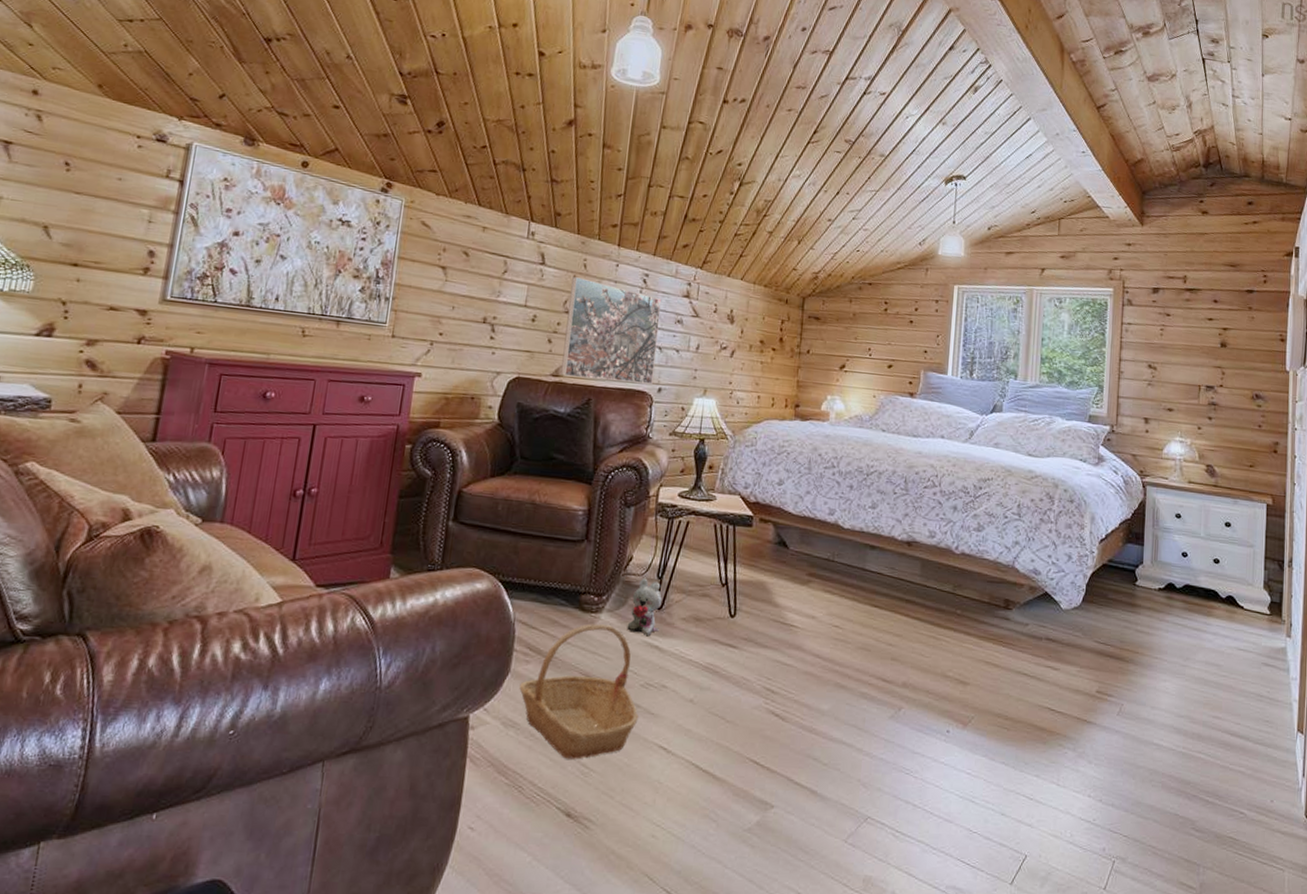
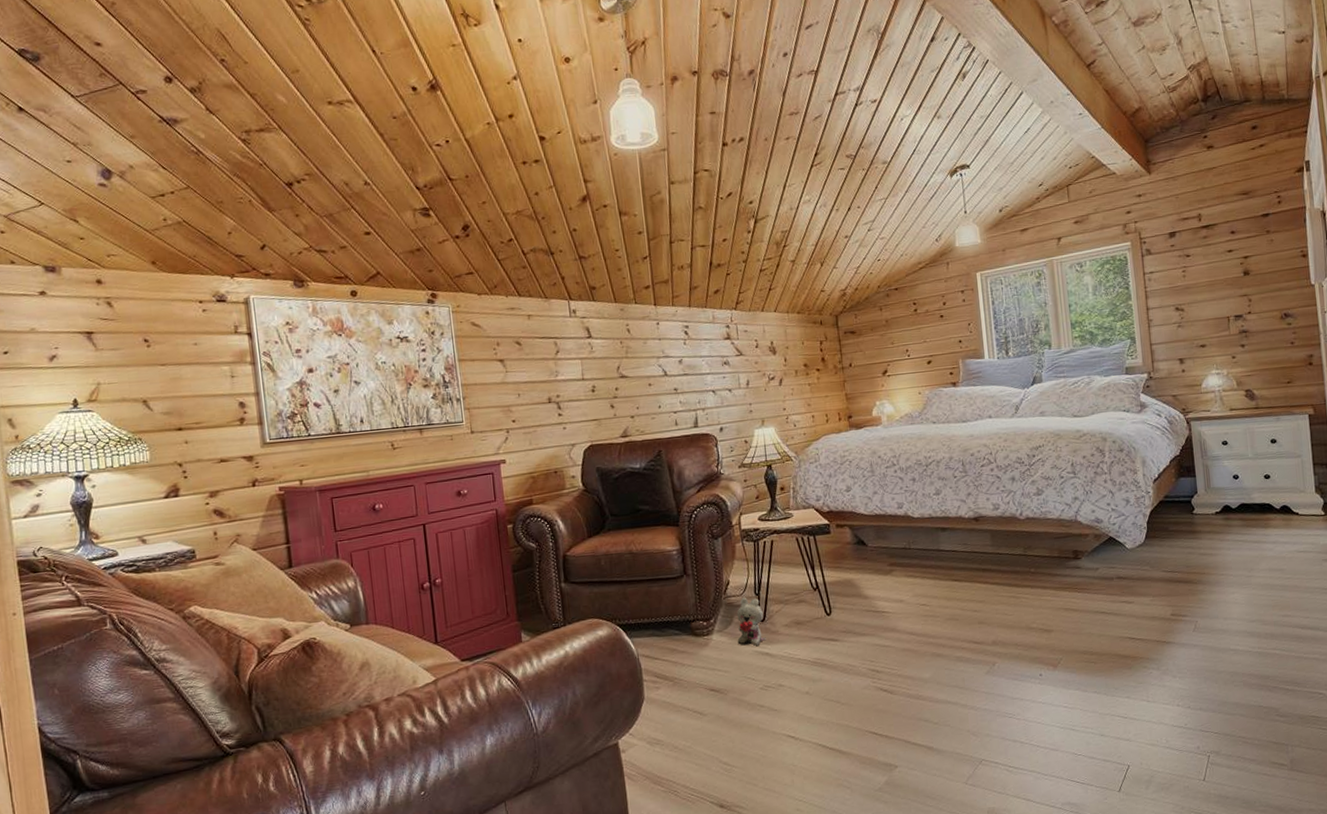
basket: present [519,624,639,760] -> none [655,643,765,761]
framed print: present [561,277,662,384] -> none [619,342,714,435]

